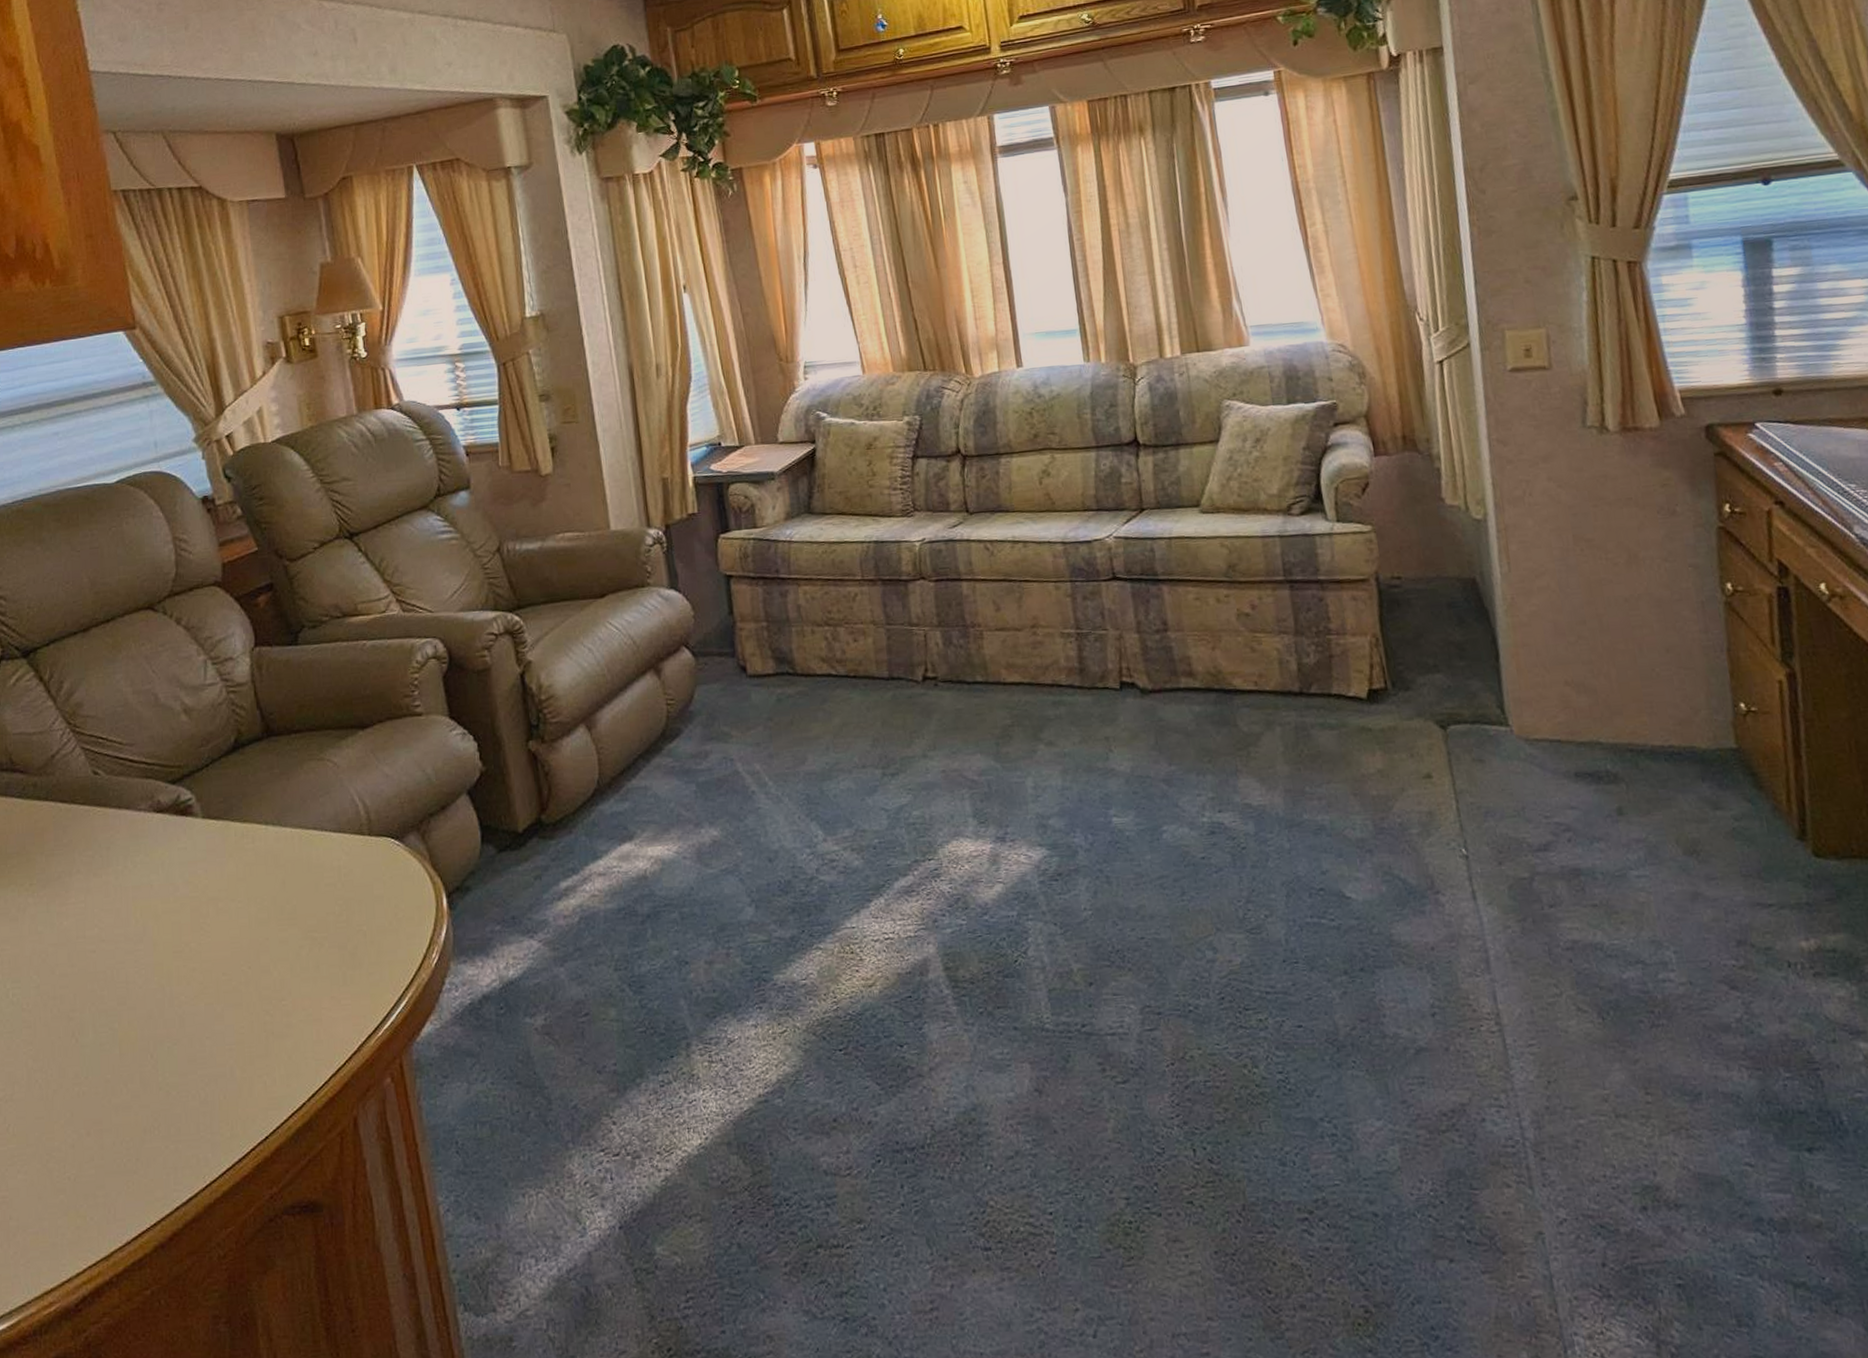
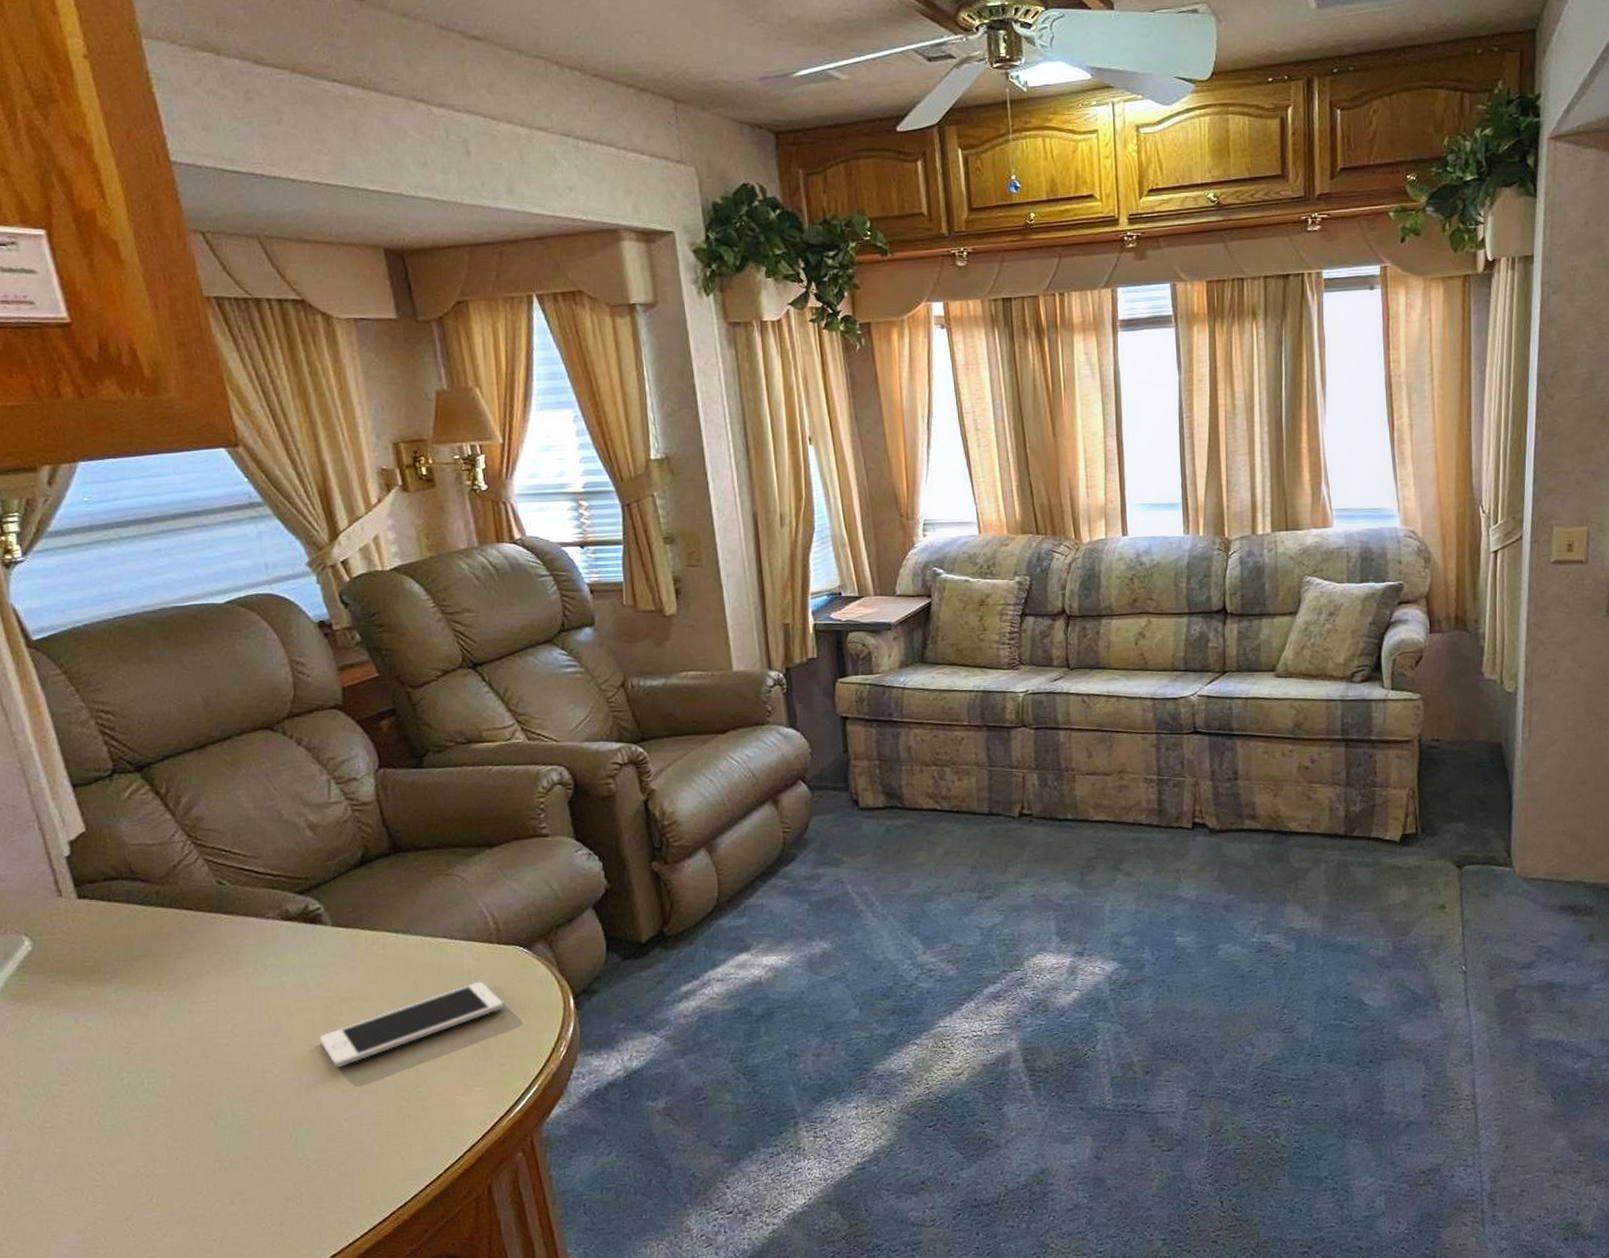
cell phone: none [185,878,375,978] -> present [320,981,504,1068]

